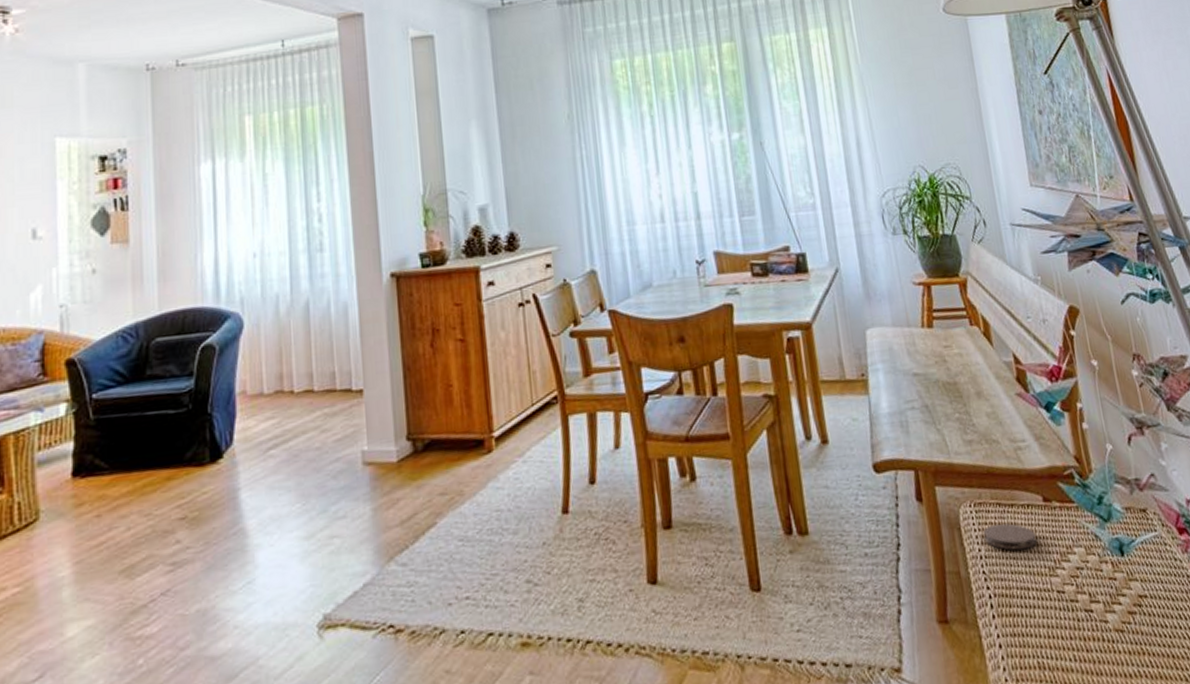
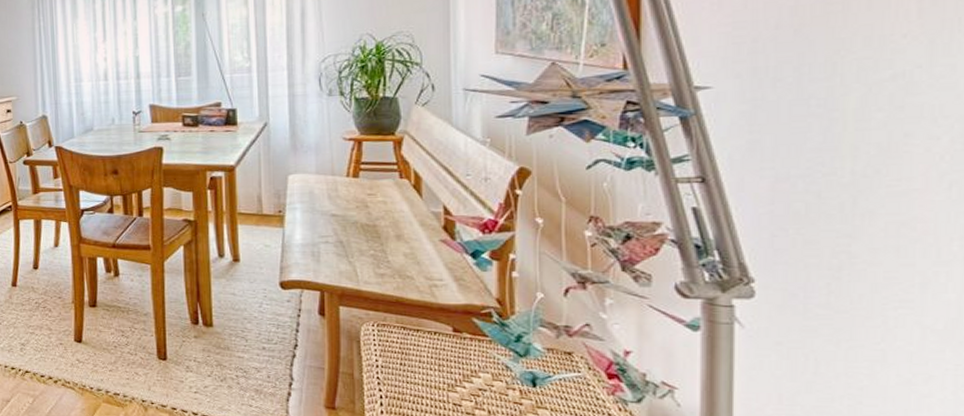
coaster: present [984,523,1037,550] -> none [383,343,439,367]

